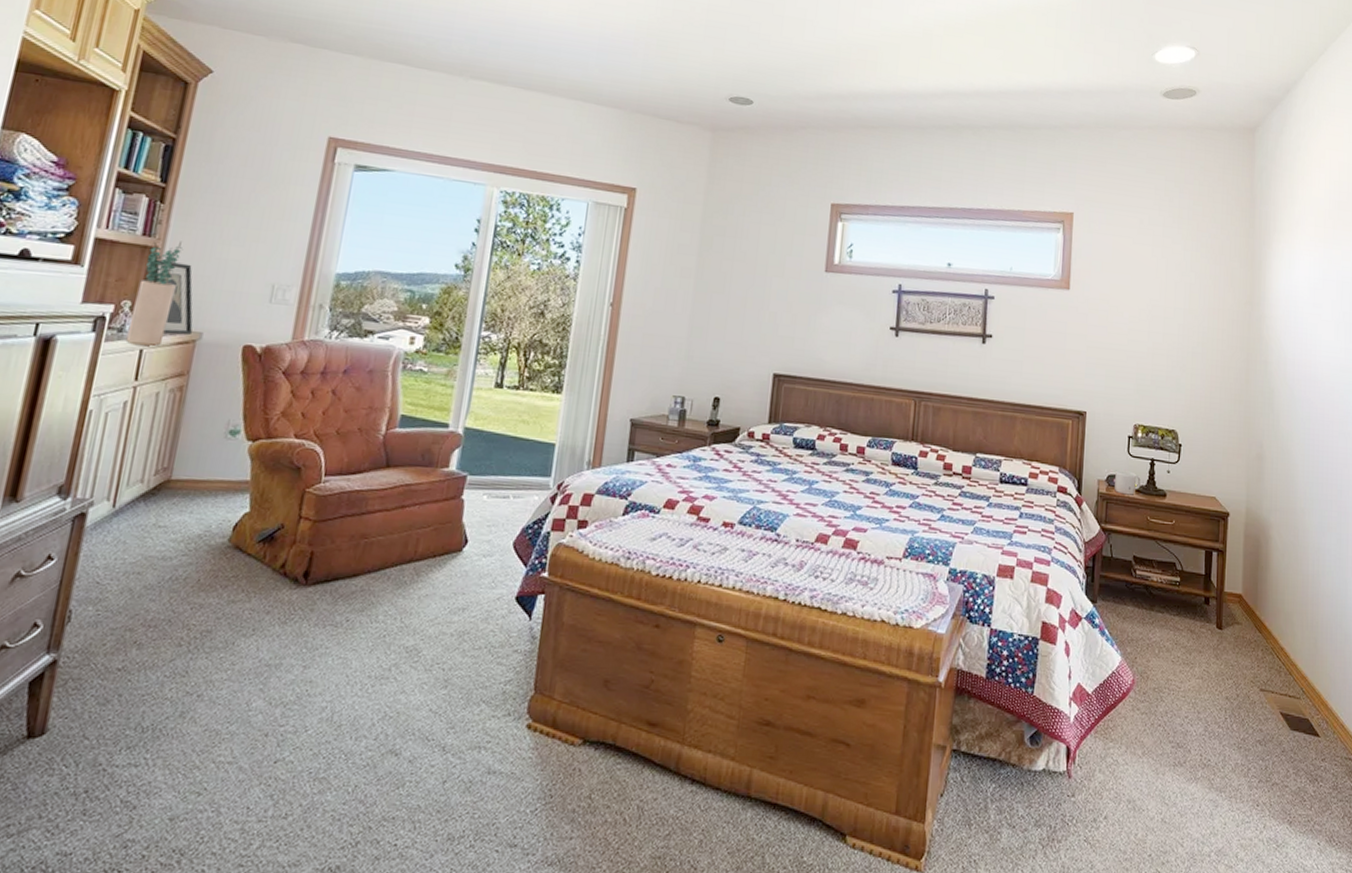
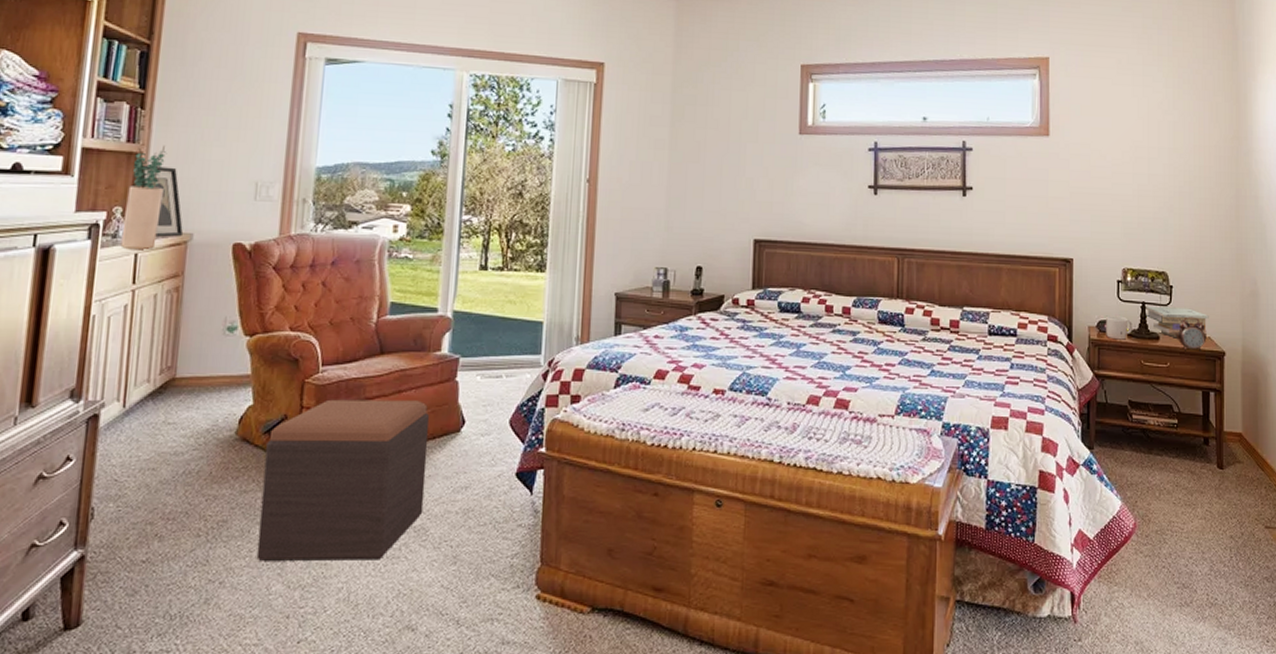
footstool: none [238,510,431,680] -> present [256,399,429,561]
books: none [1154,464,1215,499] -> present [1145,307,1209,339]
alarm clock: none [1183,475,1211,511] -> present [1177,316,1205,352]

